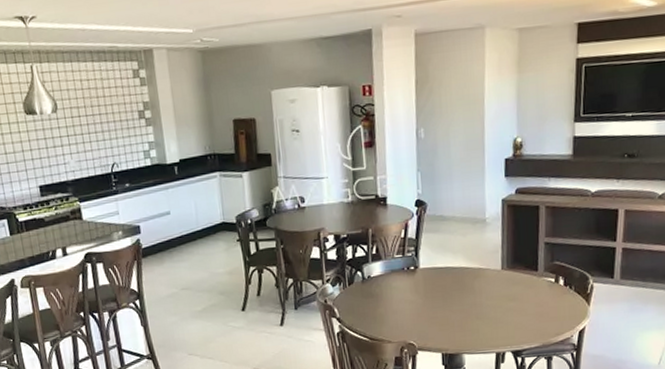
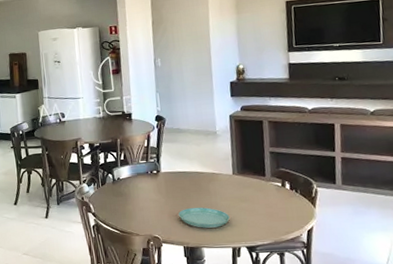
saucer: none [438,308,495,332] -> present [179,207,230,228]

